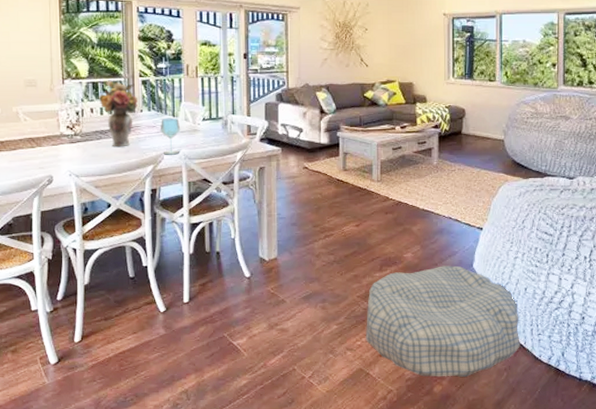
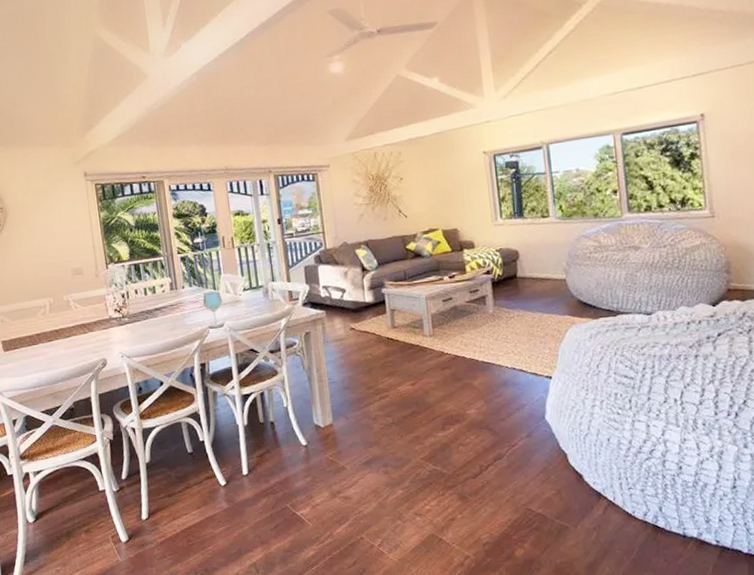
flower arrangement: present [98,80,138,147] -> none [141,260,179,326]
dog bed: present [366,265,520,377] -> none [432,419,609,540]

